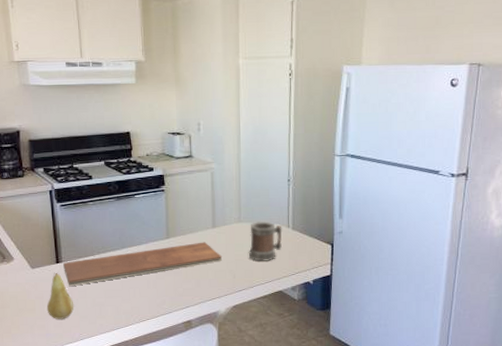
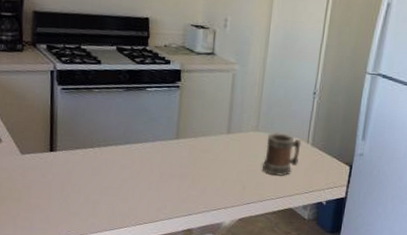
fruit: present [46,273,74,319] -> none [33,162,65,213]
chopping board: present [63,242,223,287] -> none [57,147,234,179]

